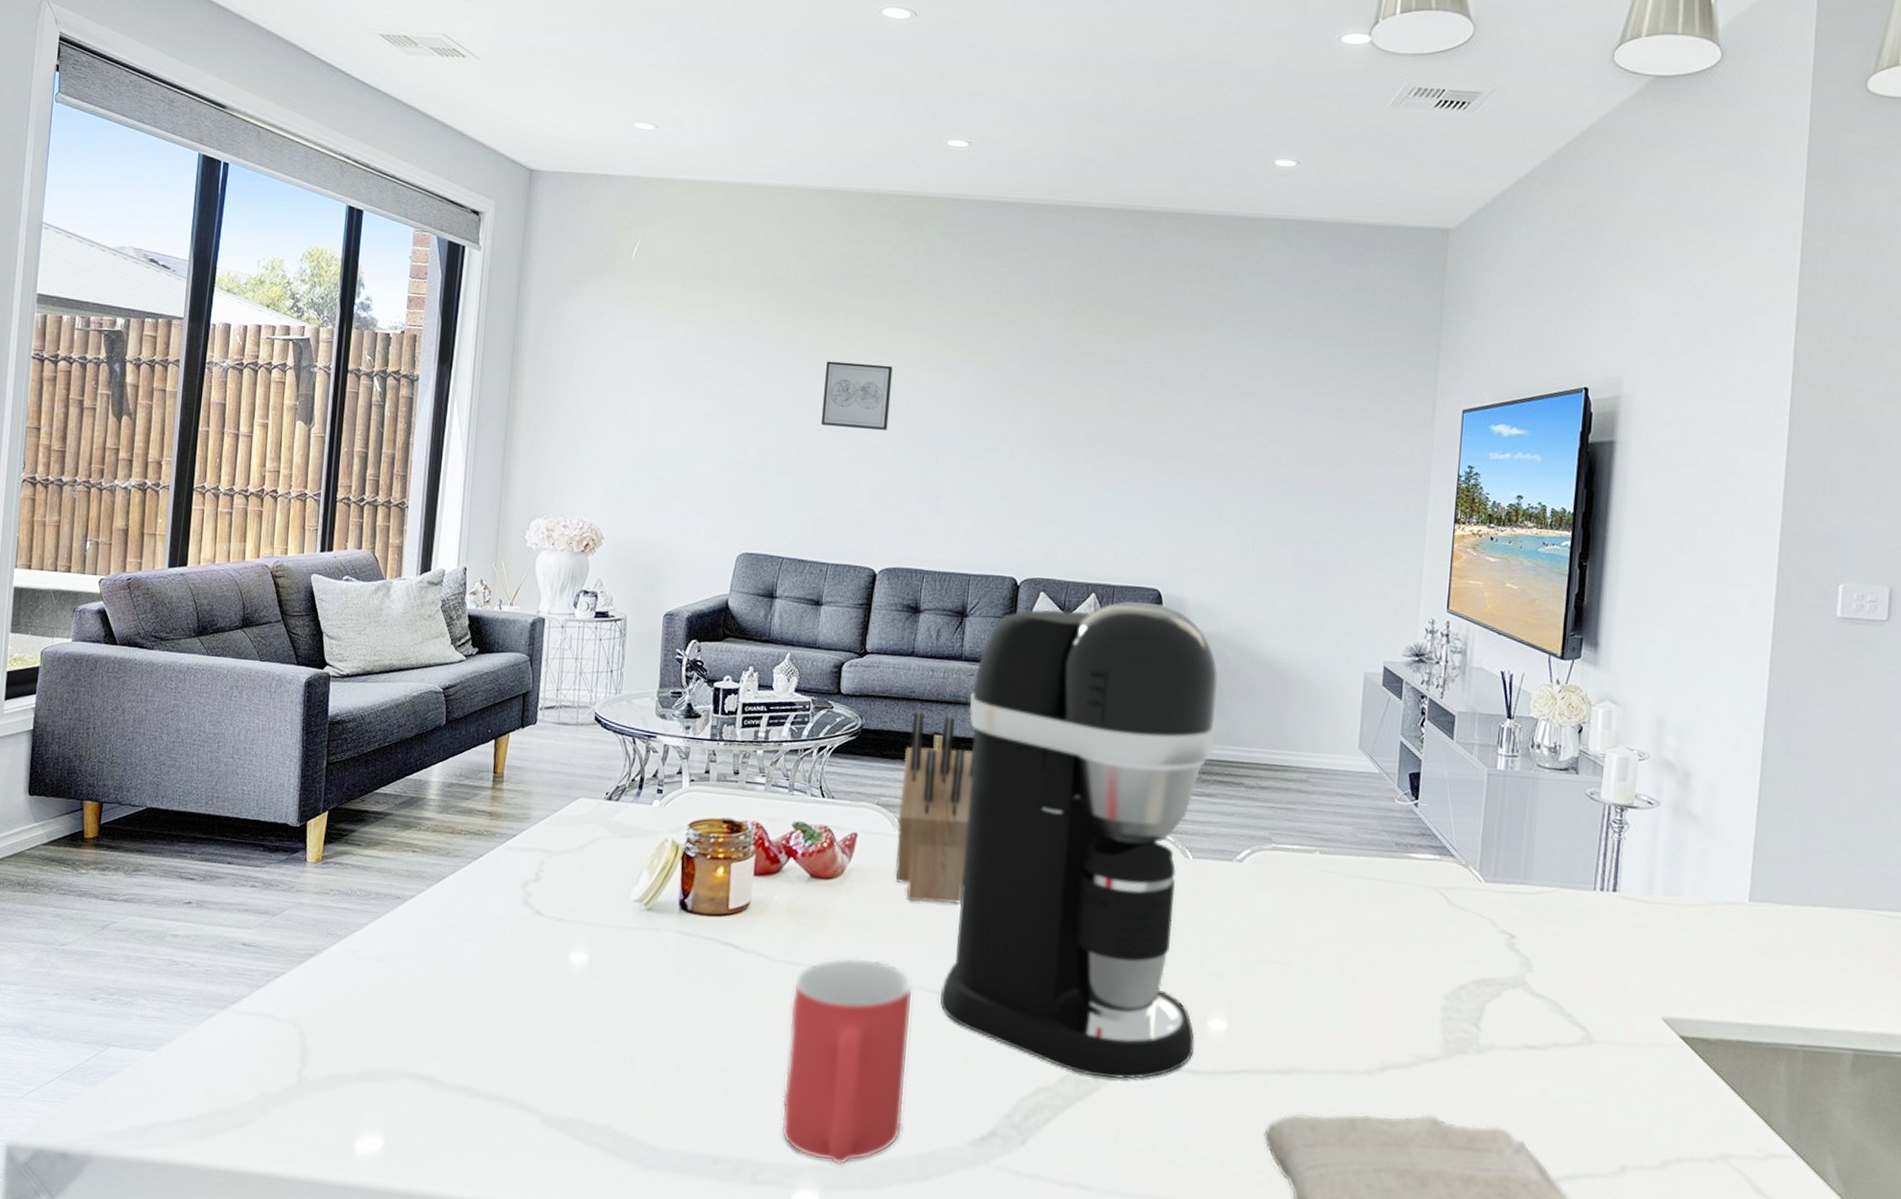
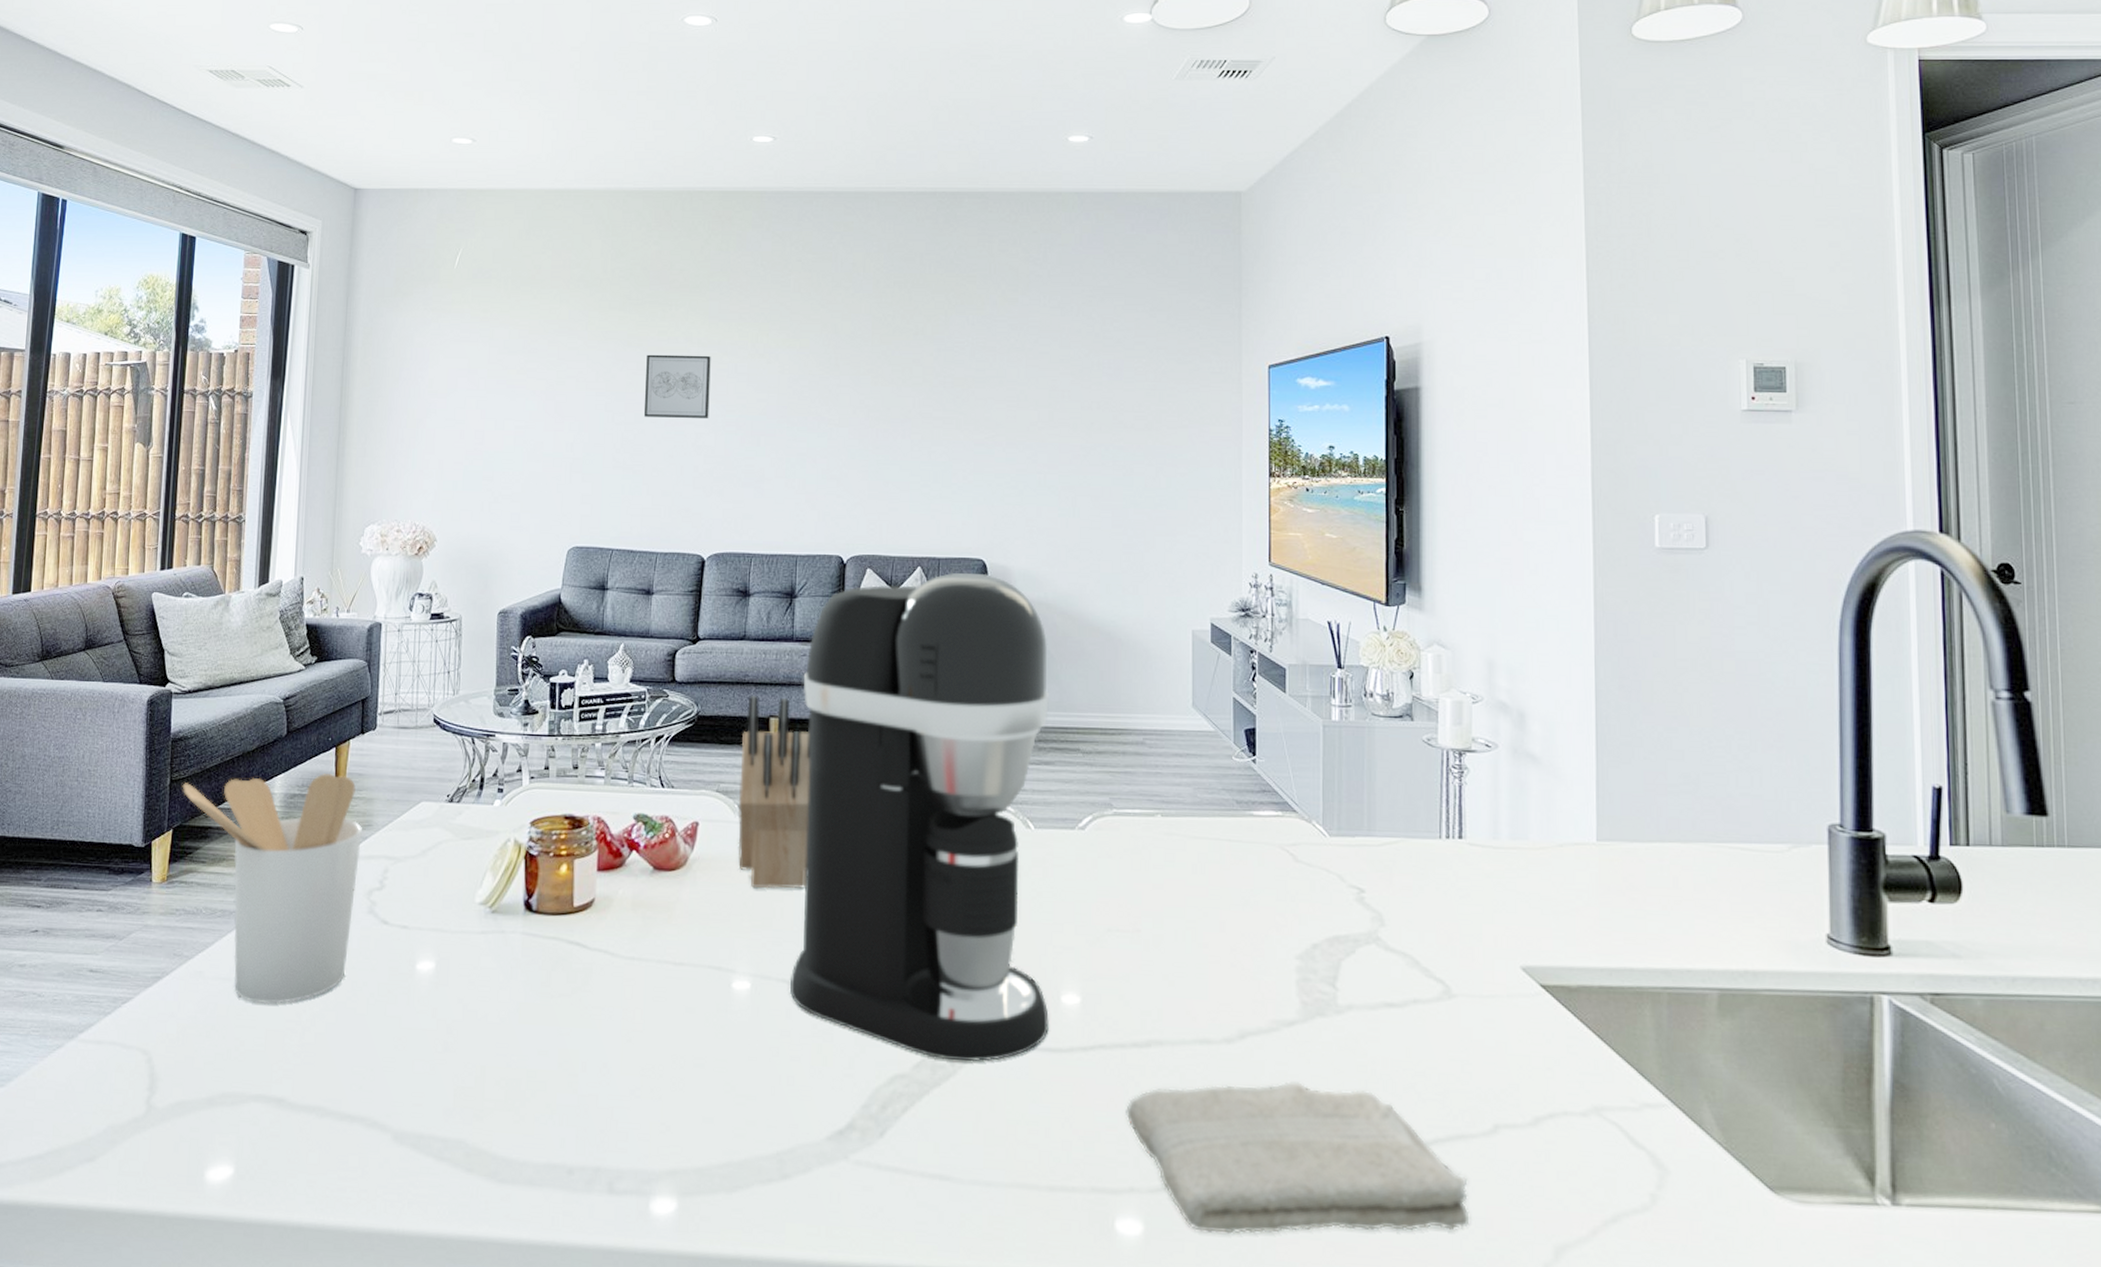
utensil holder: none [338,764,520,986] -> present [182,774,363,1004]
mug: present [781,957,914,1166] -> none [635,949,763,1169]

